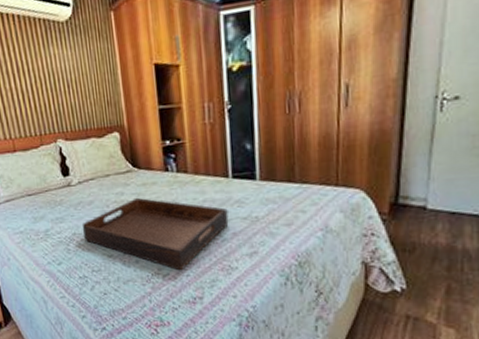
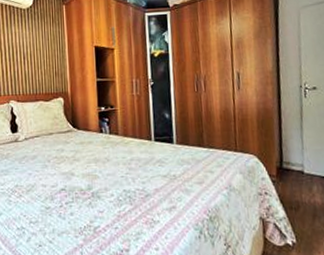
serving tray: present [83,197,229,271] -> none [25,154,152,223]

